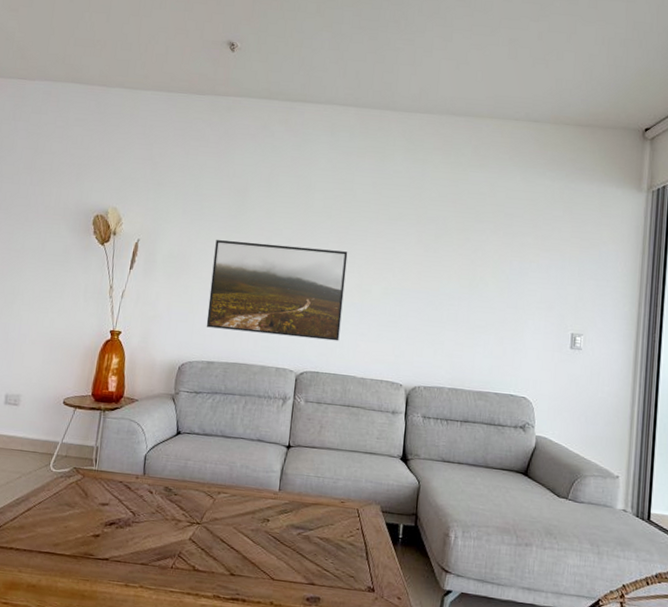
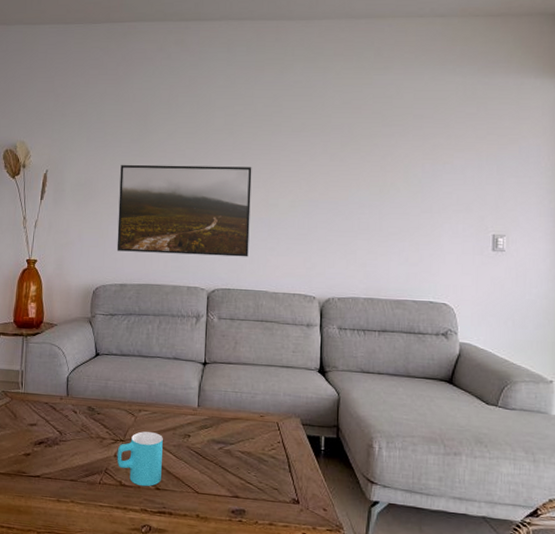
cup: none [191,514,241,572] -> present [117,431,163,487]

